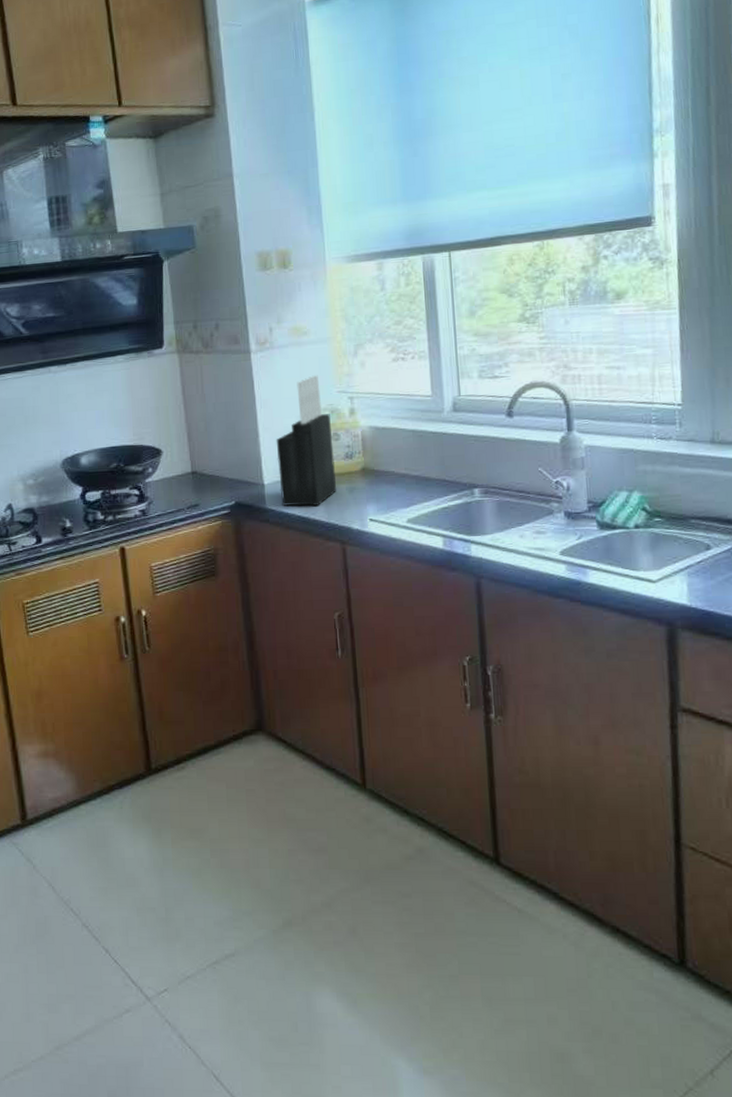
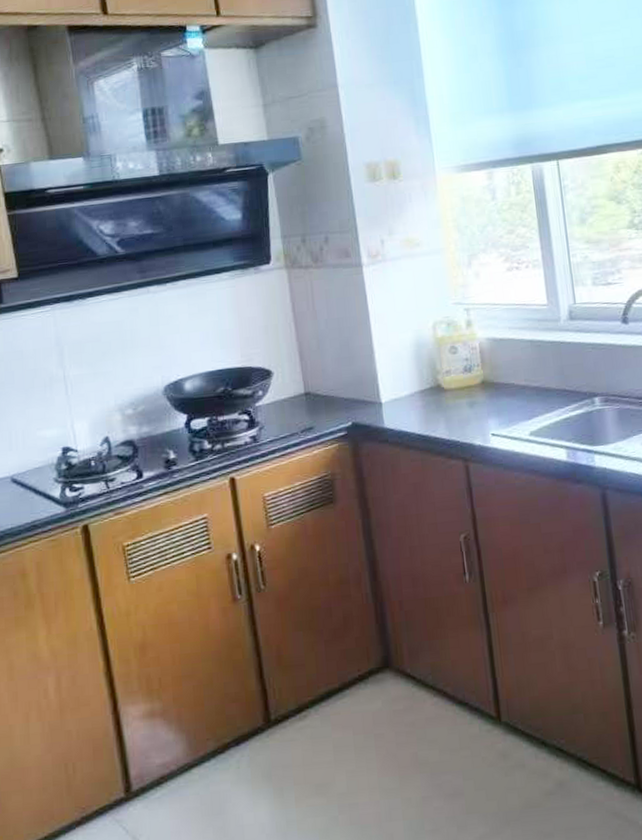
knife block: present [276,375,337,507] -> none [392,287,457,425]

